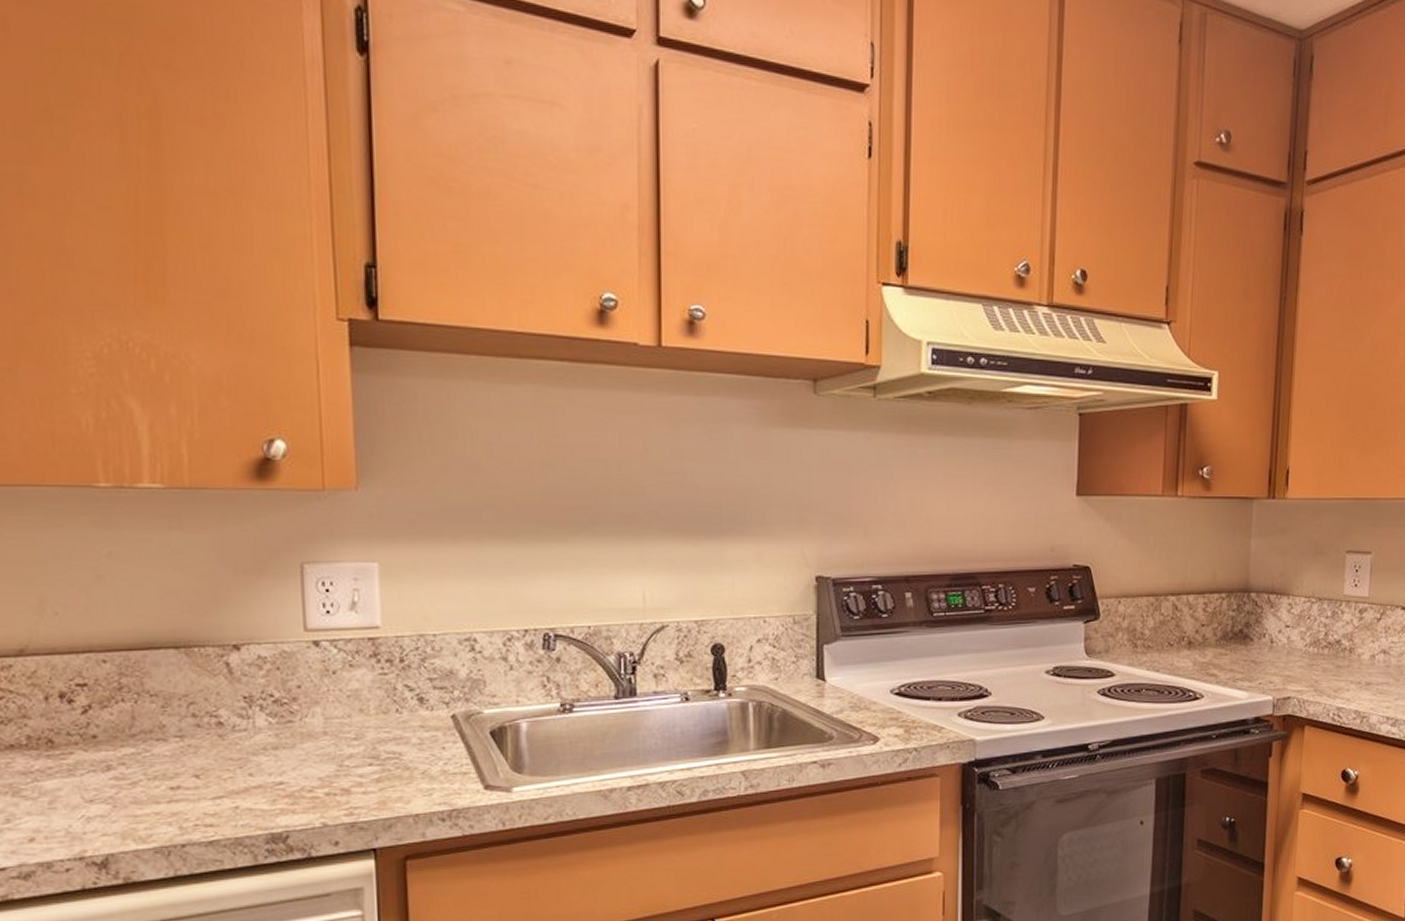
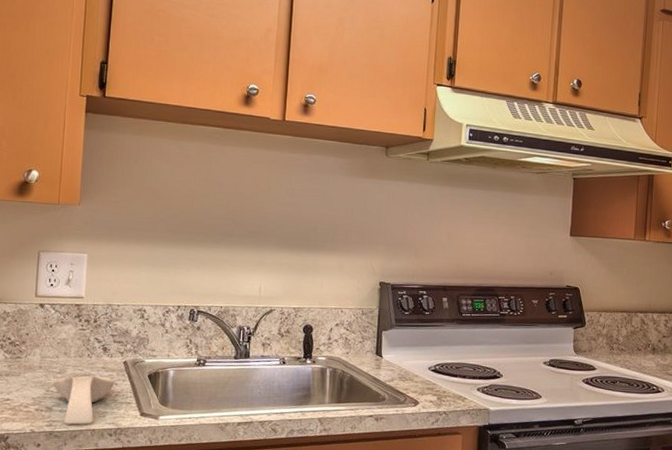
spoon rest: none [347,738,442,811] -> present [52,376,115,425]

